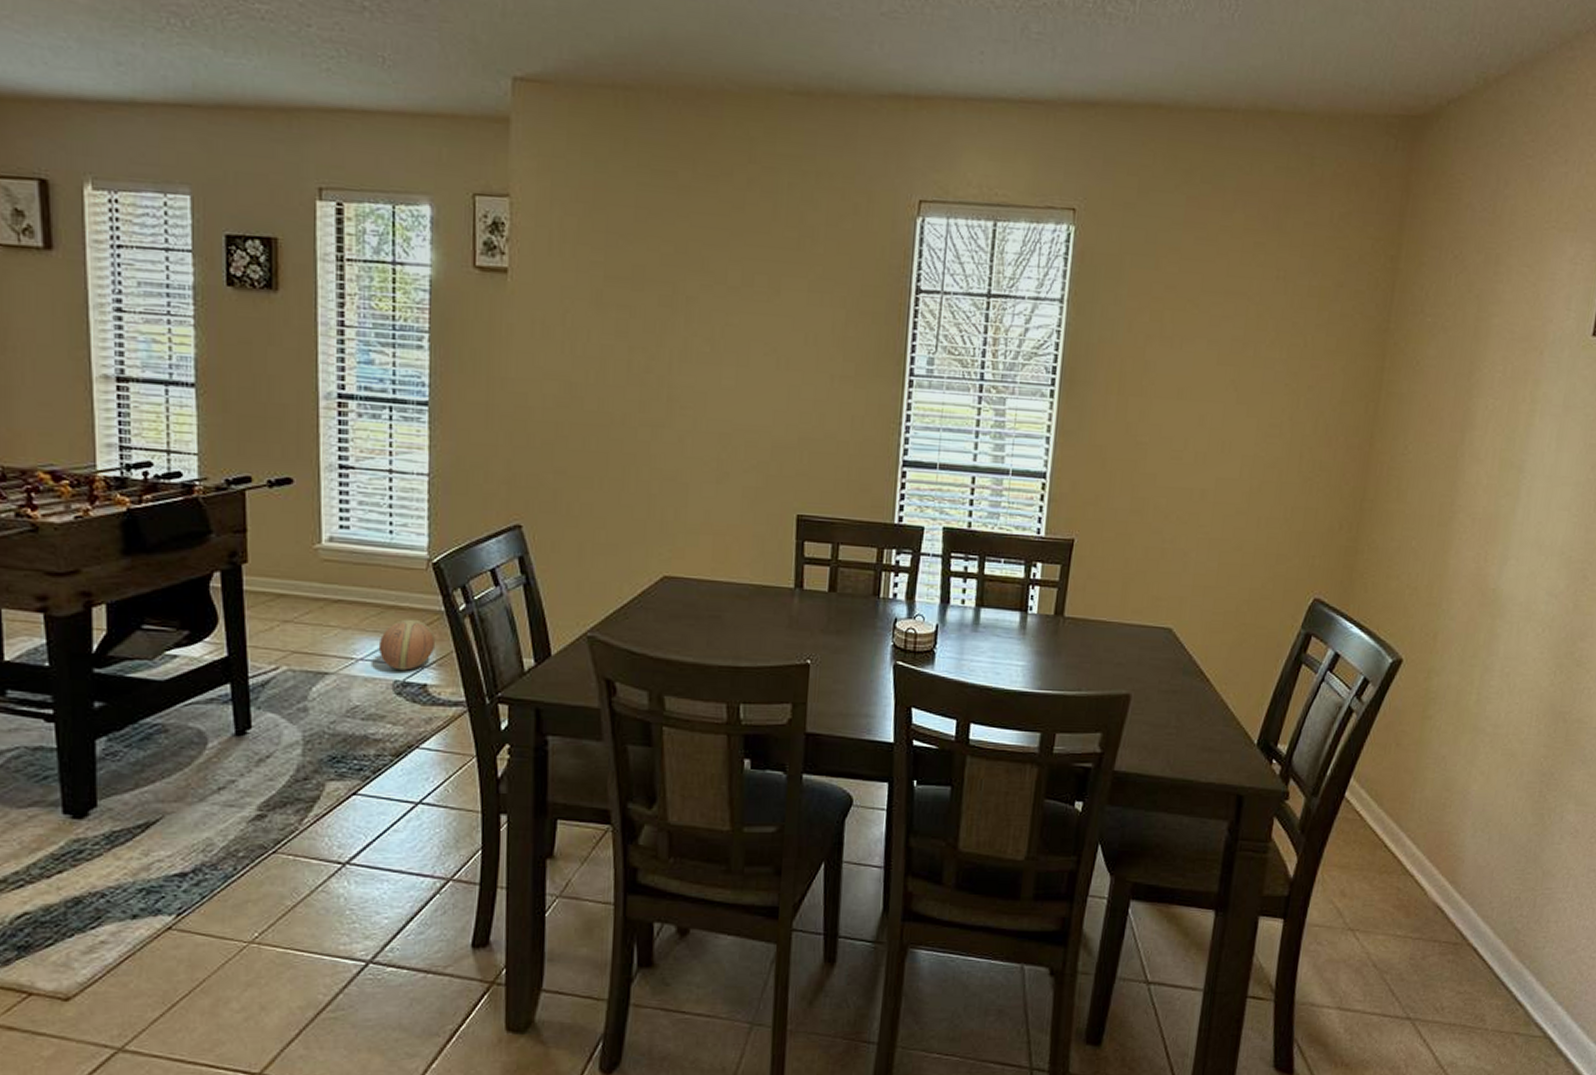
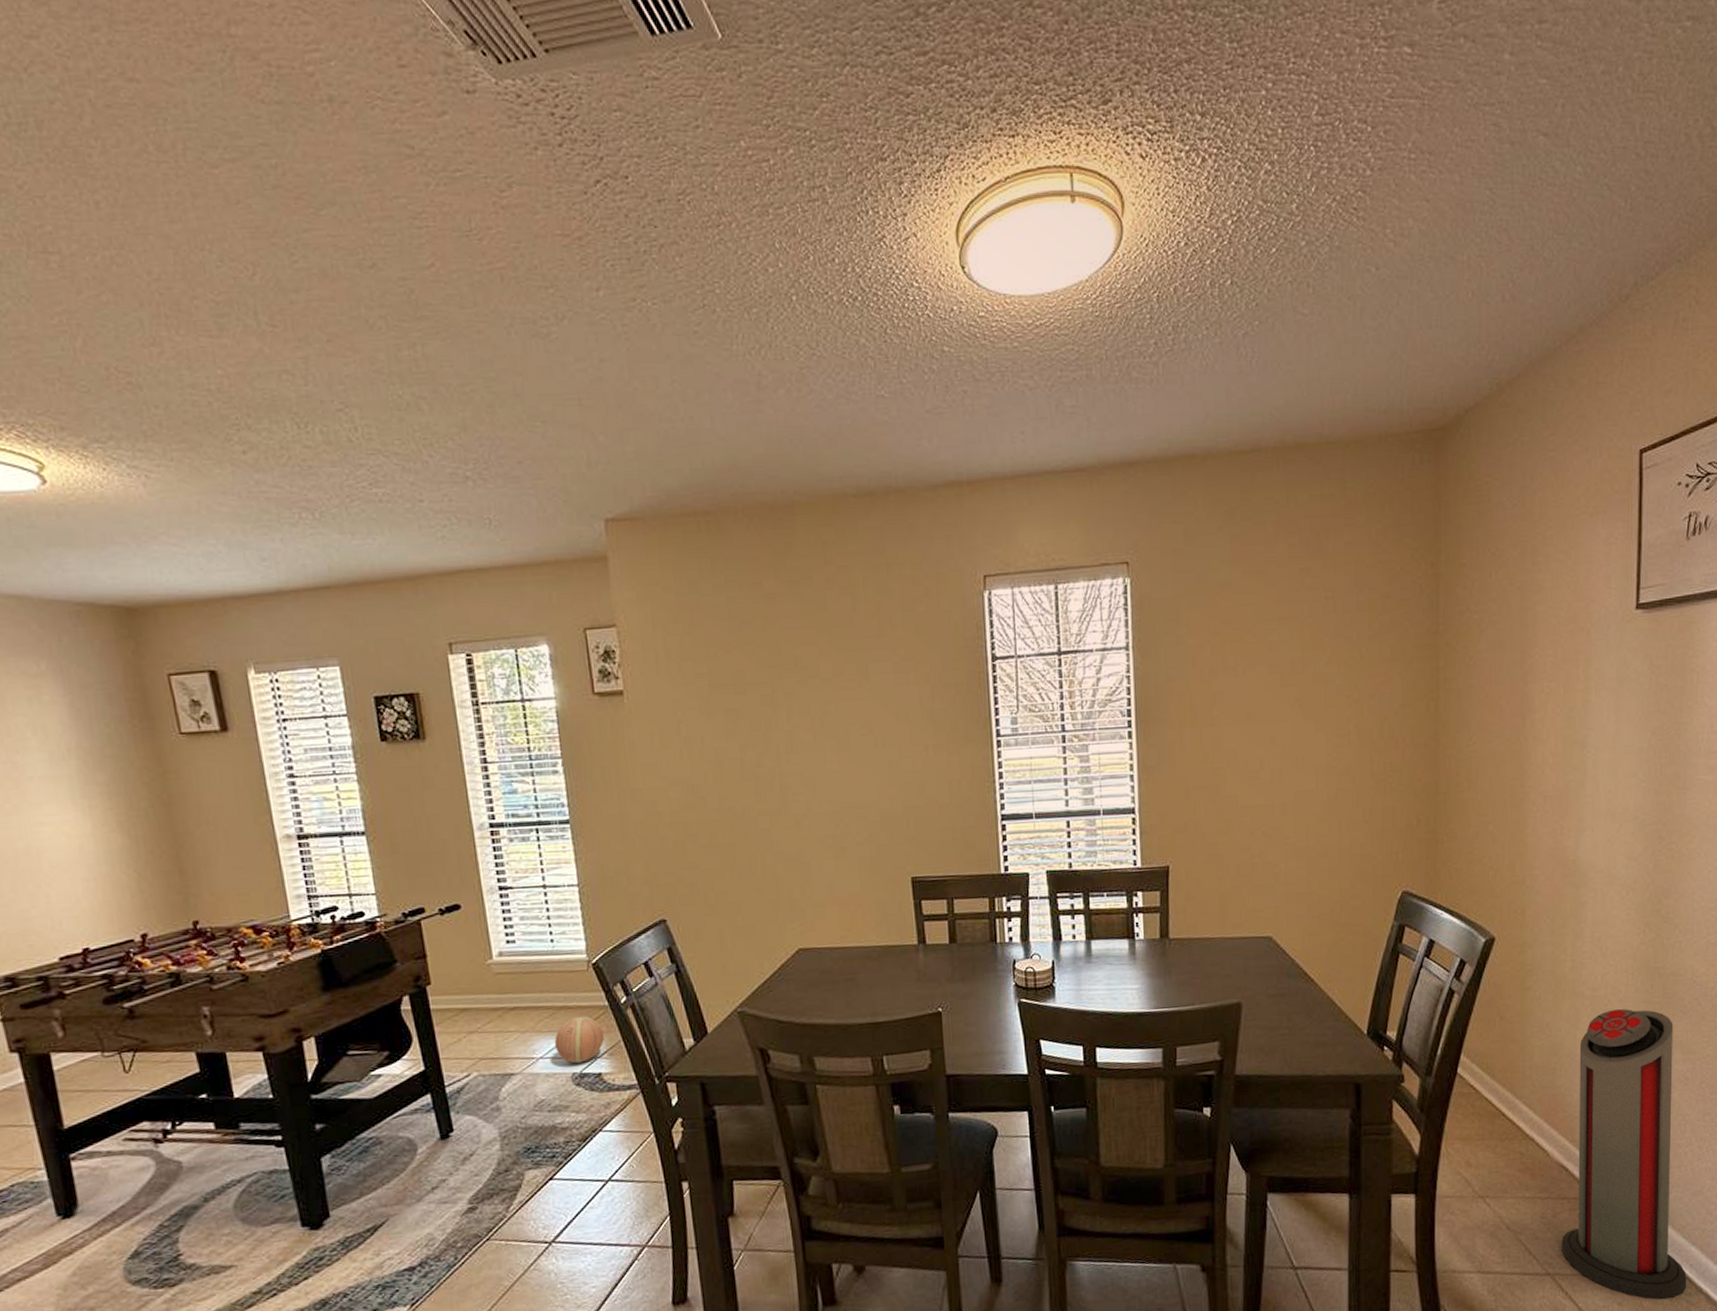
air purifier: none [1425,749,1571,1058] -> present [1562,1008,1687,1300]

